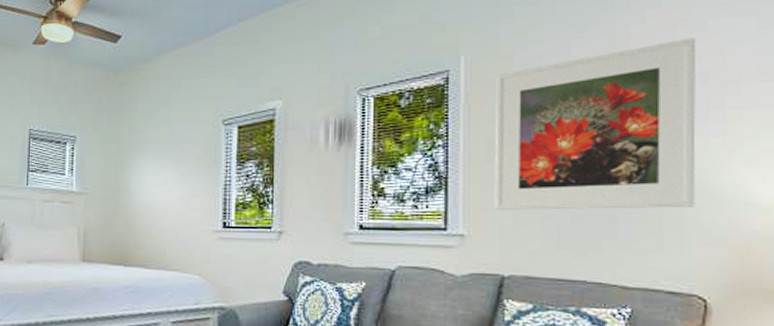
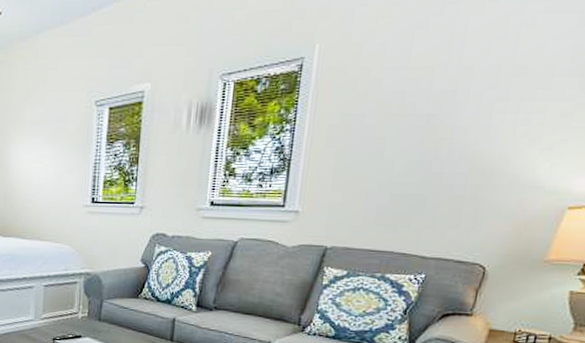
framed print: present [494,38,697,210] -> none [327,32,524,190]

